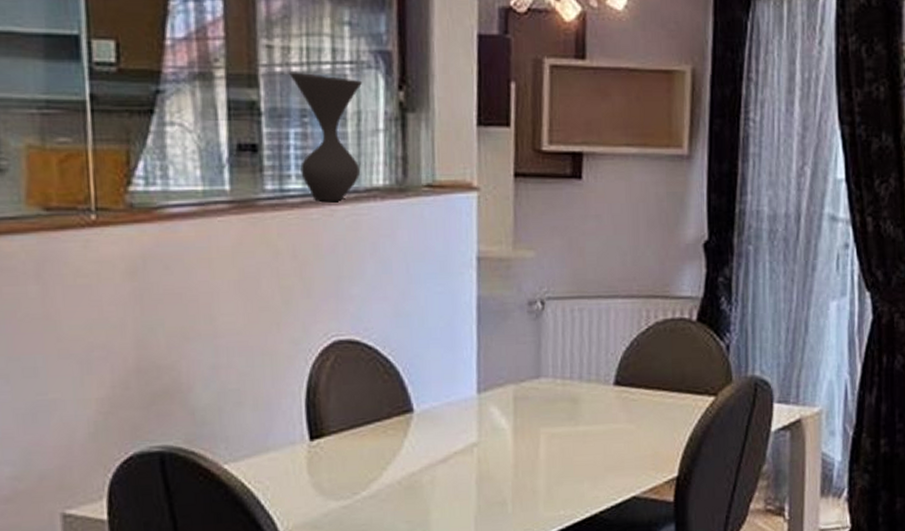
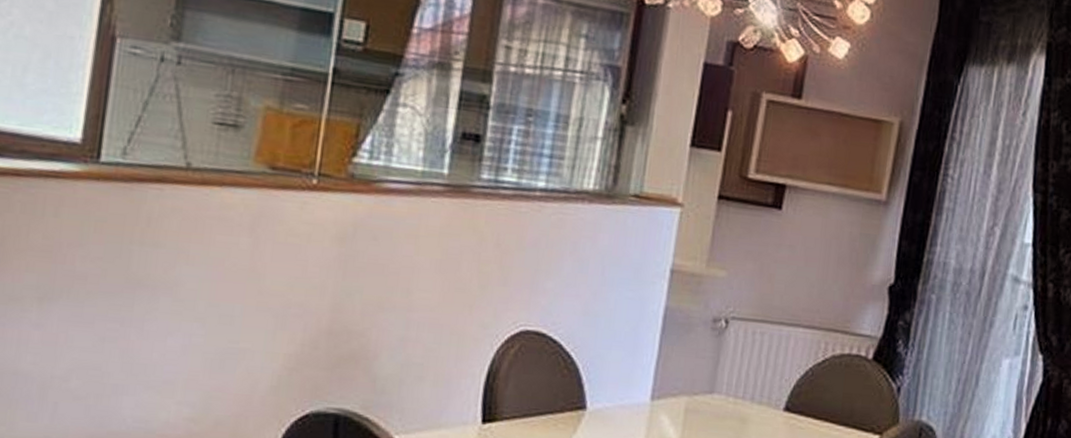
decorative vase: present [289,72,363,203] -> none [517,73,590,200]

